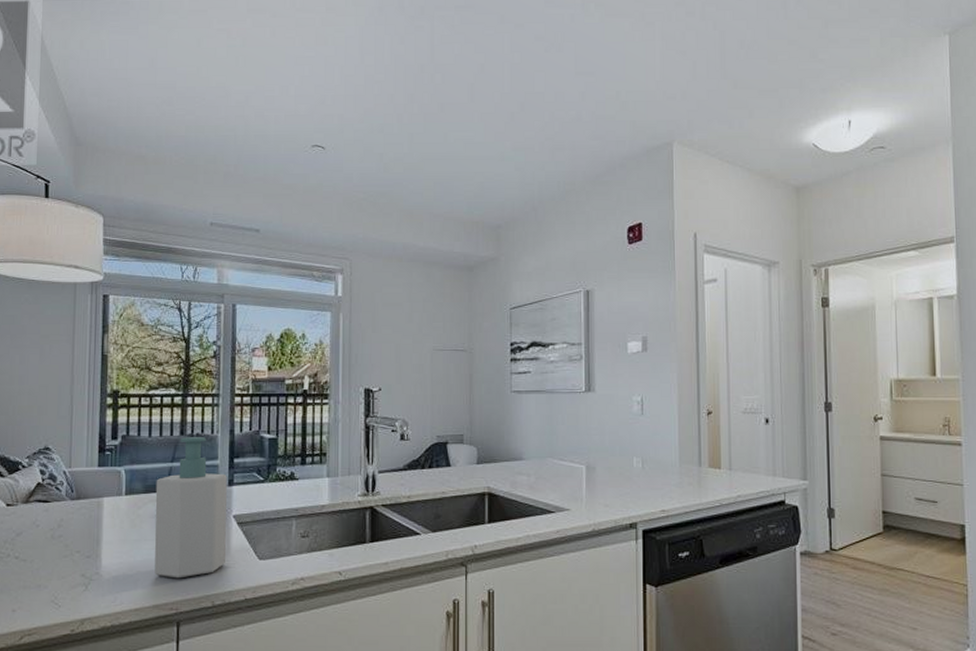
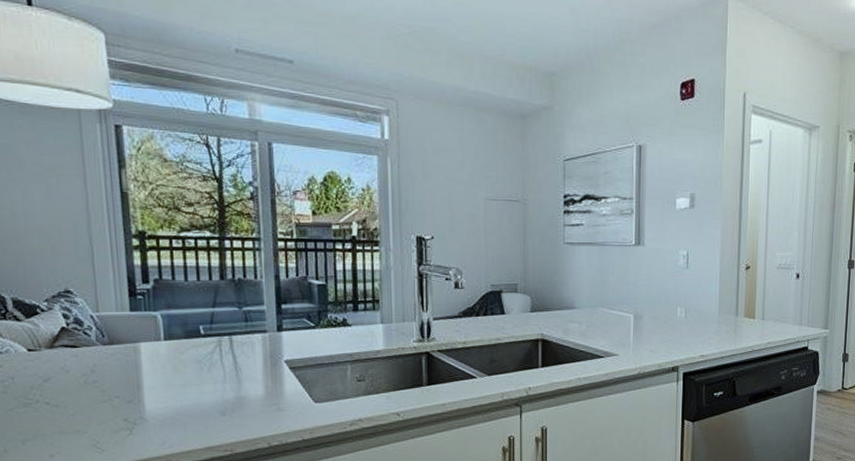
soap bottle: present [154,437,227,579] -> none [197,282,281,422]

